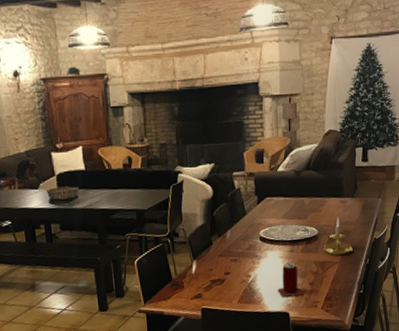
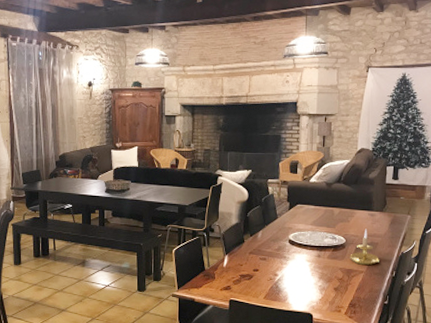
beer can: present [277,263,304,298] -> none [302,267,328,300]

